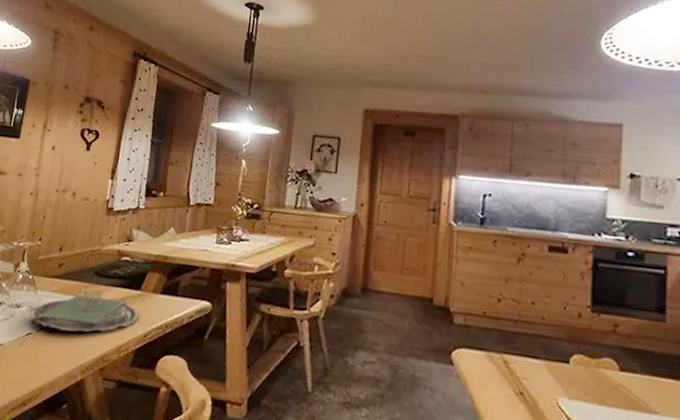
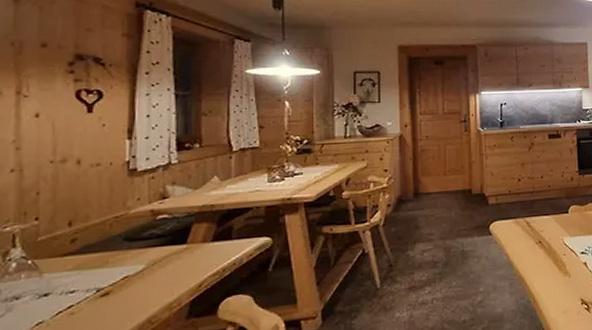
plate: present [28,288,139,332] -> none [35,255,188,312]

